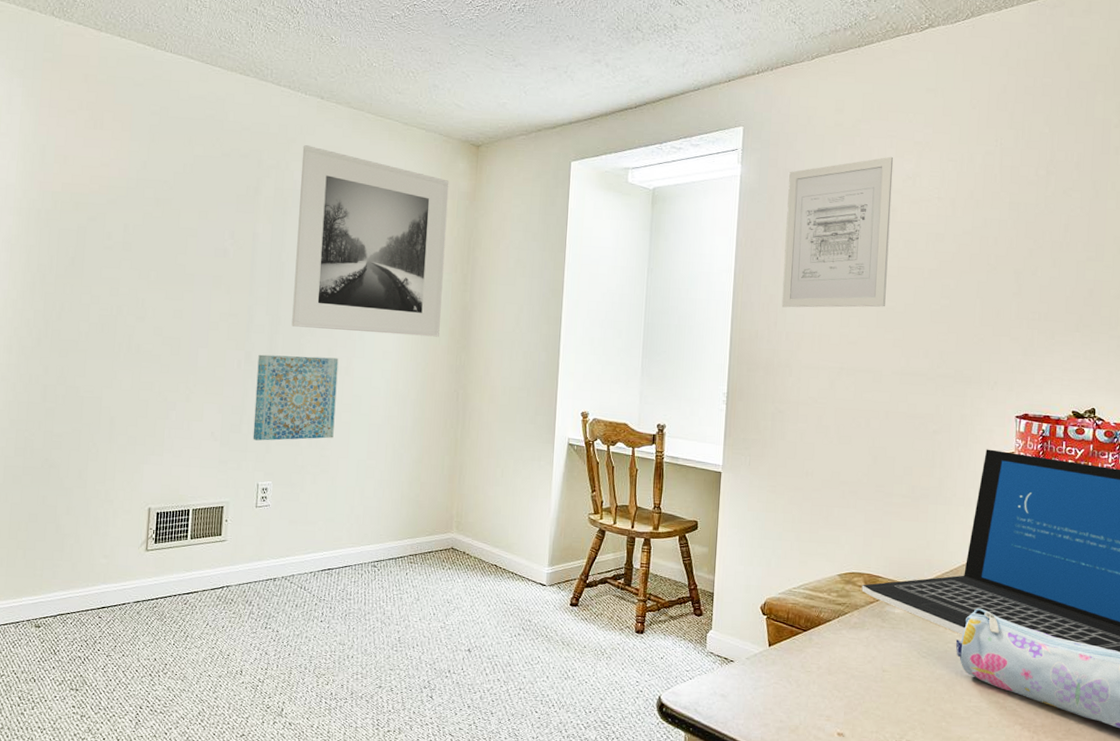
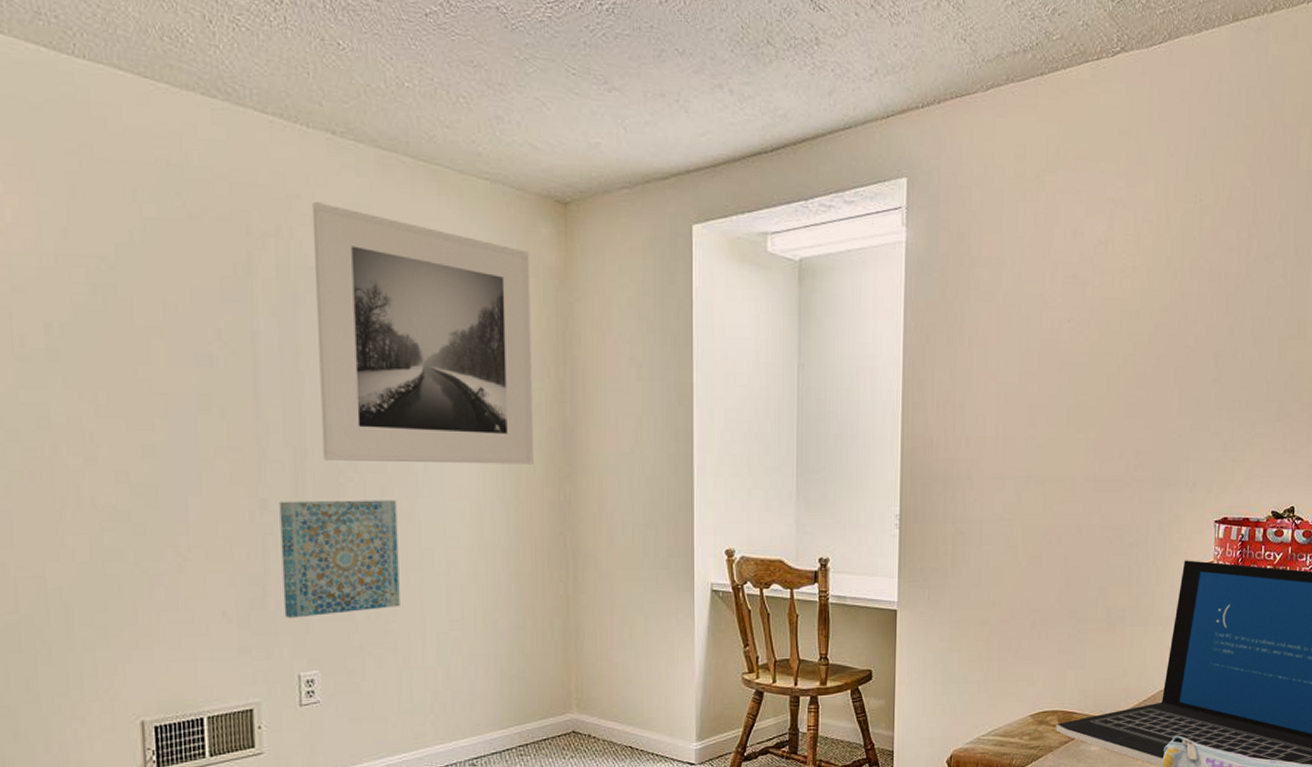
wall art: present [781,156,894,308] -> none [959,216,1083,407]

